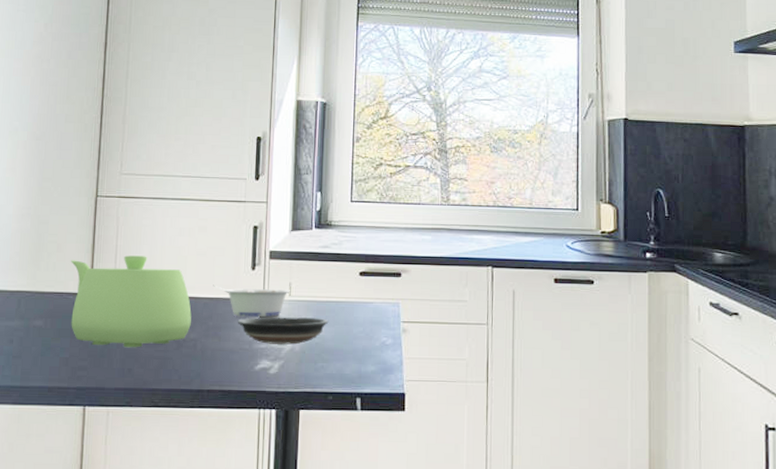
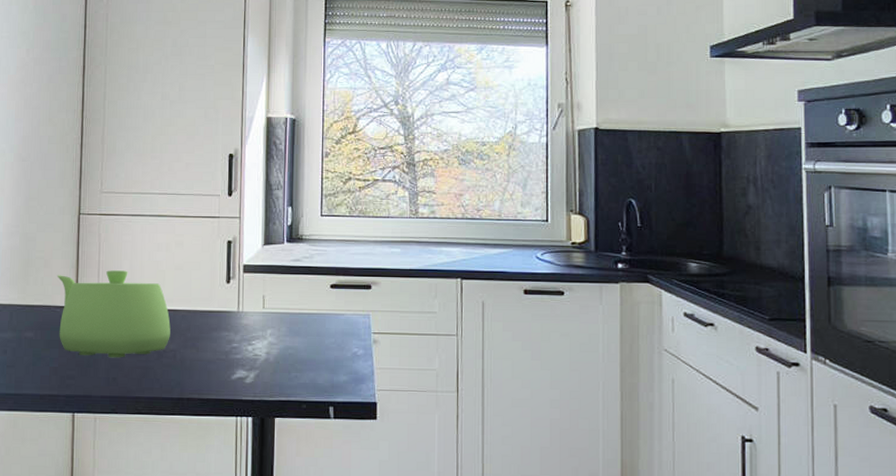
legume: present [213,284,291,318] -> none [190,297,265,329]
saucer: present [238,317,329,345] -> none [215,328,302,355]

